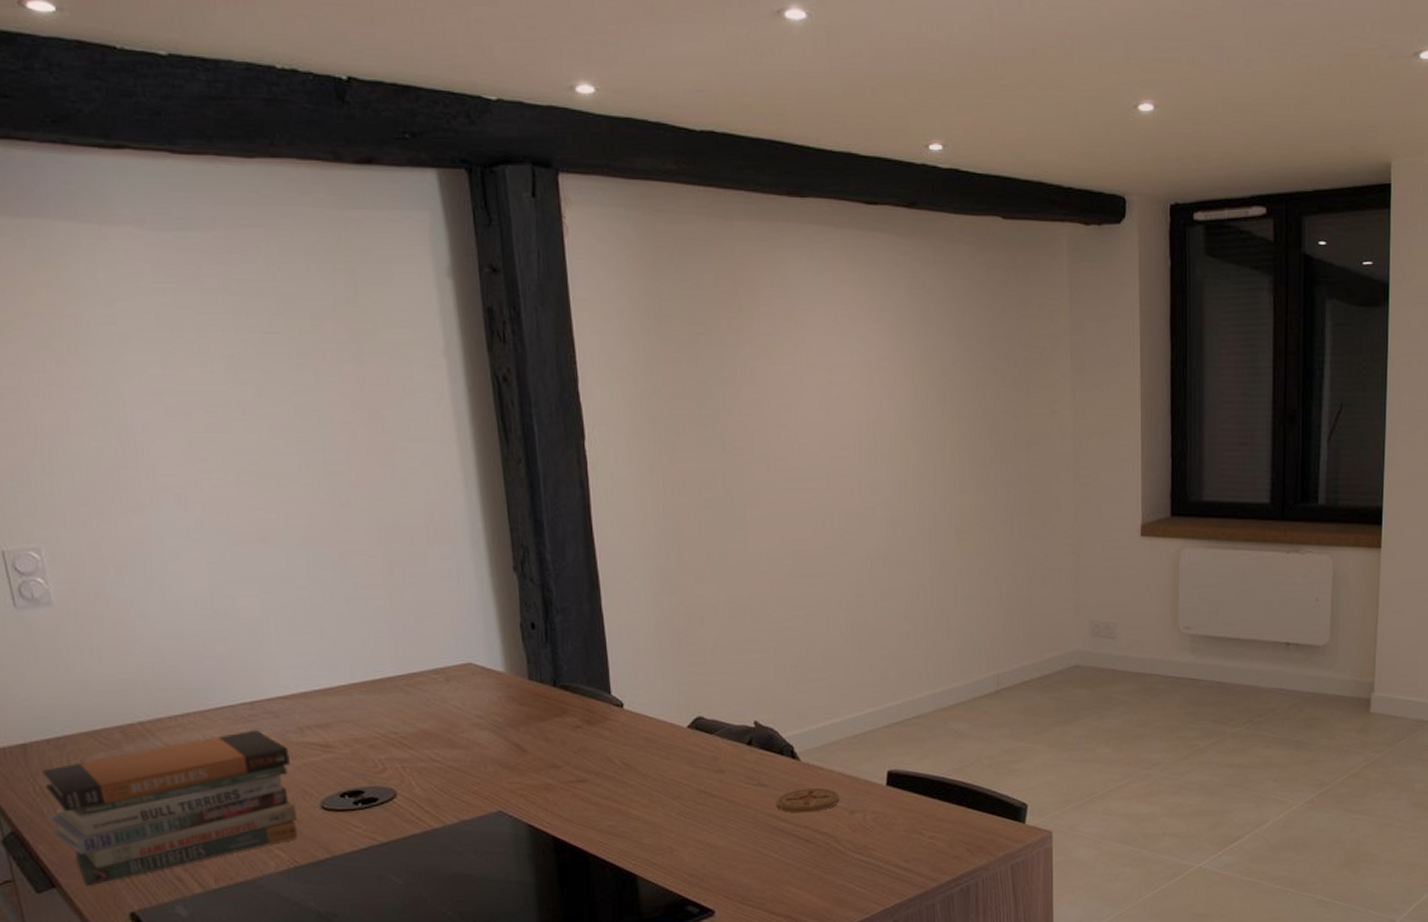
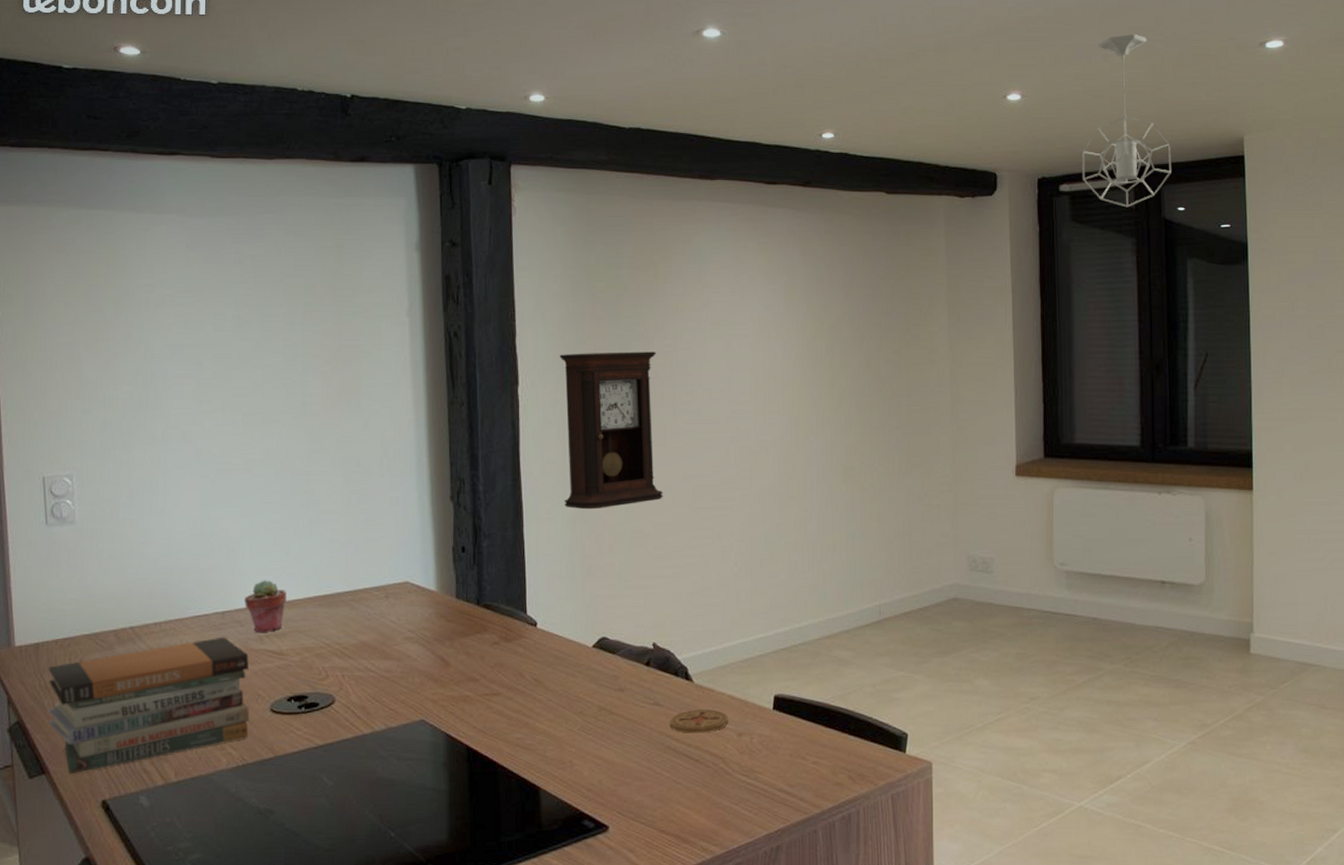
potted succulent: none [276,665,329,724] -> present [245,580,287,632]
pendulum clock: none [631,400,759,579] -> present [559,352,663,510]
pendant light: none [1218,35,1314,240] -> present [1082,33,1171,208]

